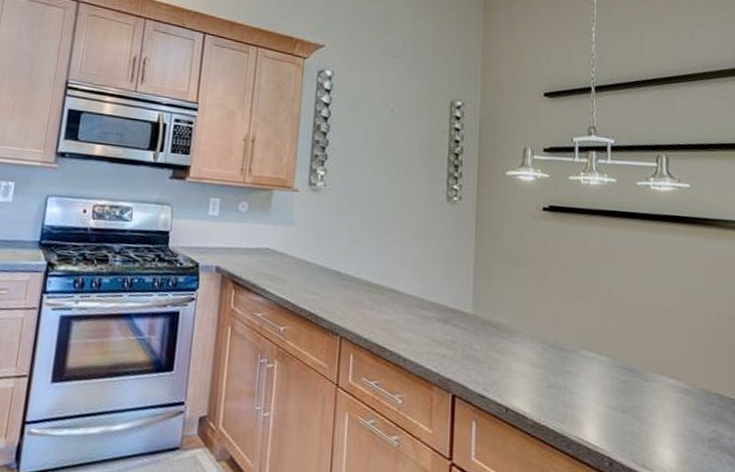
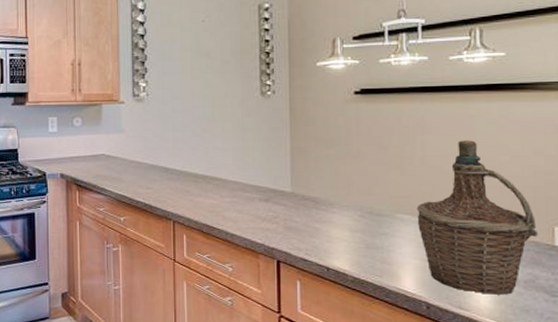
bottle: none [601,273,722,455] -> present [417,140,539,295]

